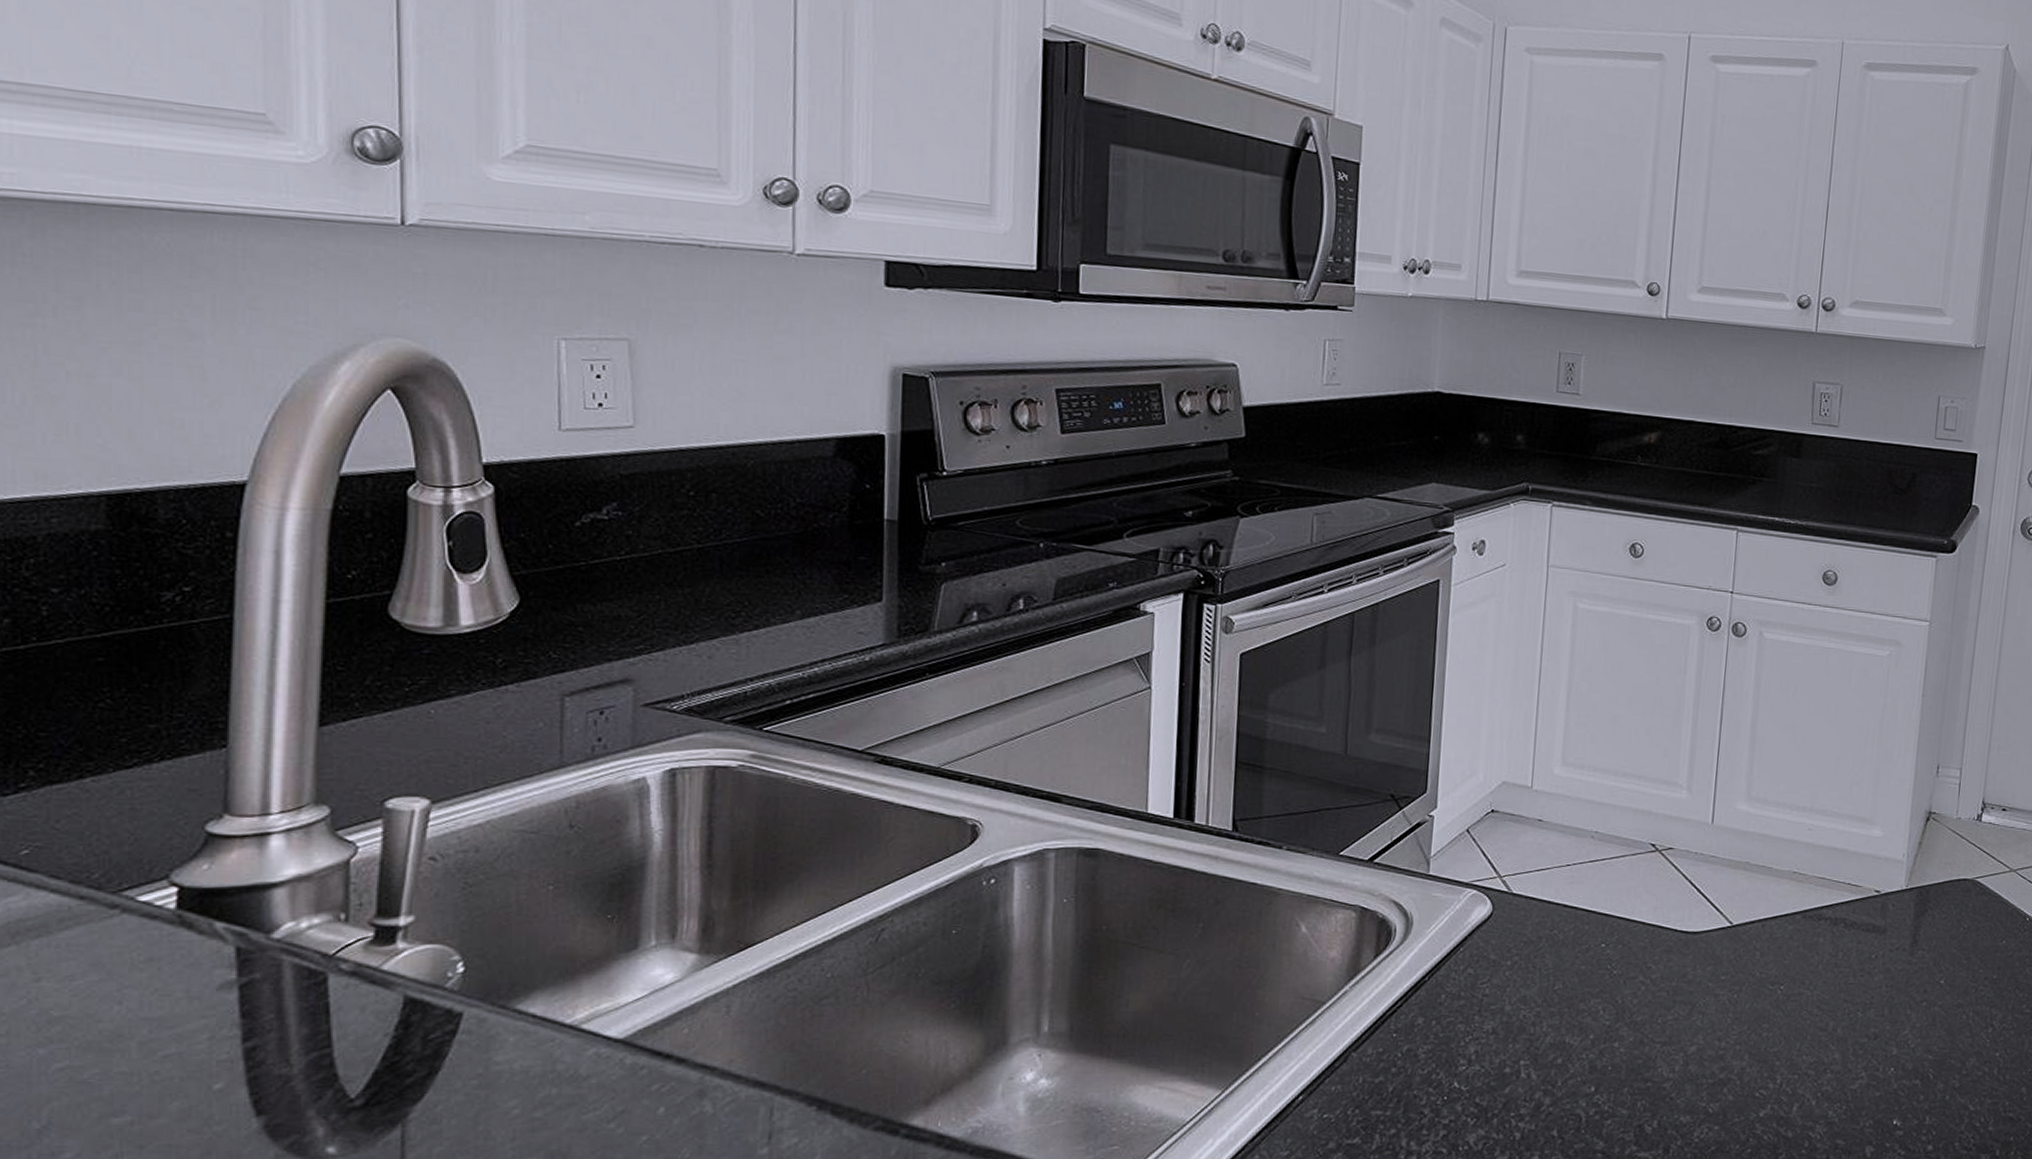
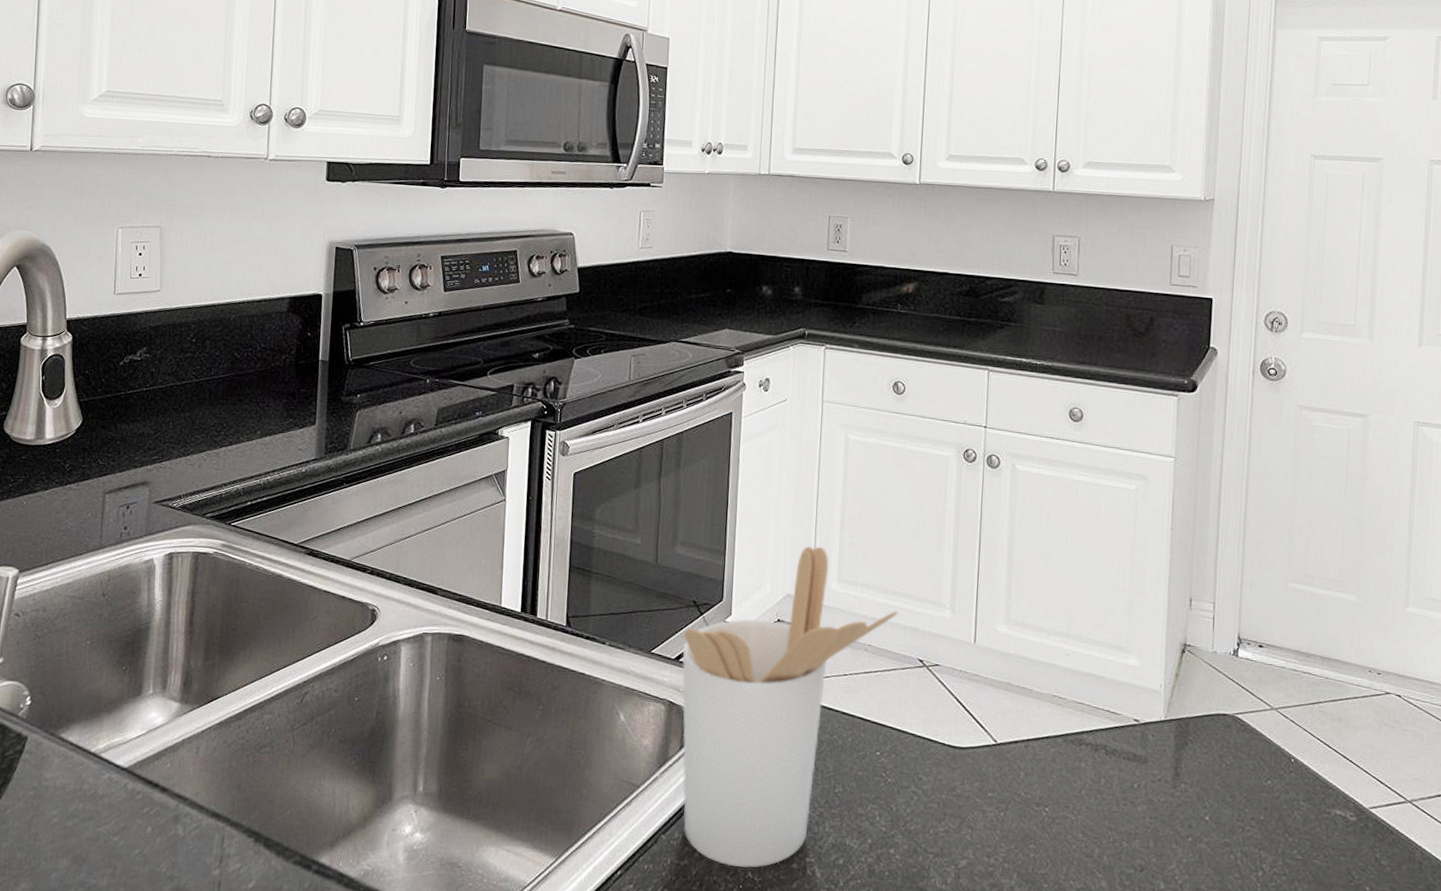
utensil holder: none [1377,727,1629,1079] -> present [682,545,898,868]

